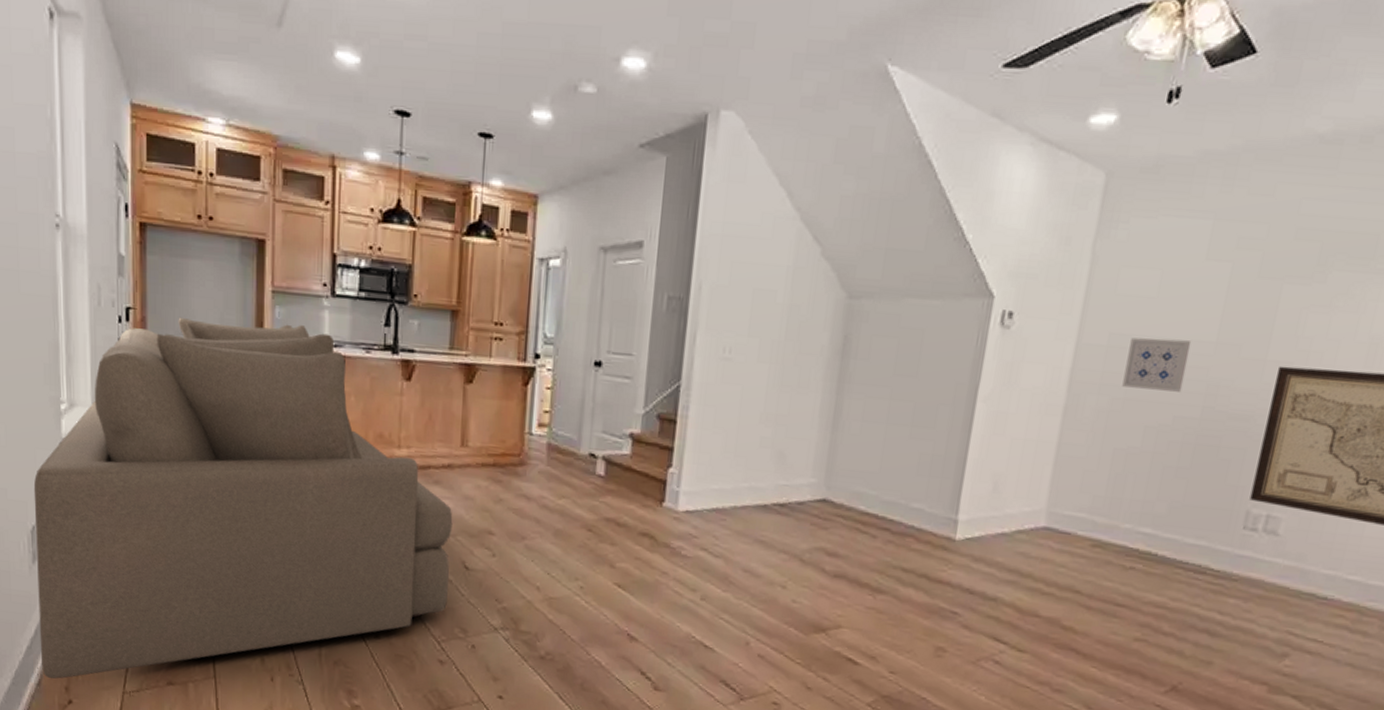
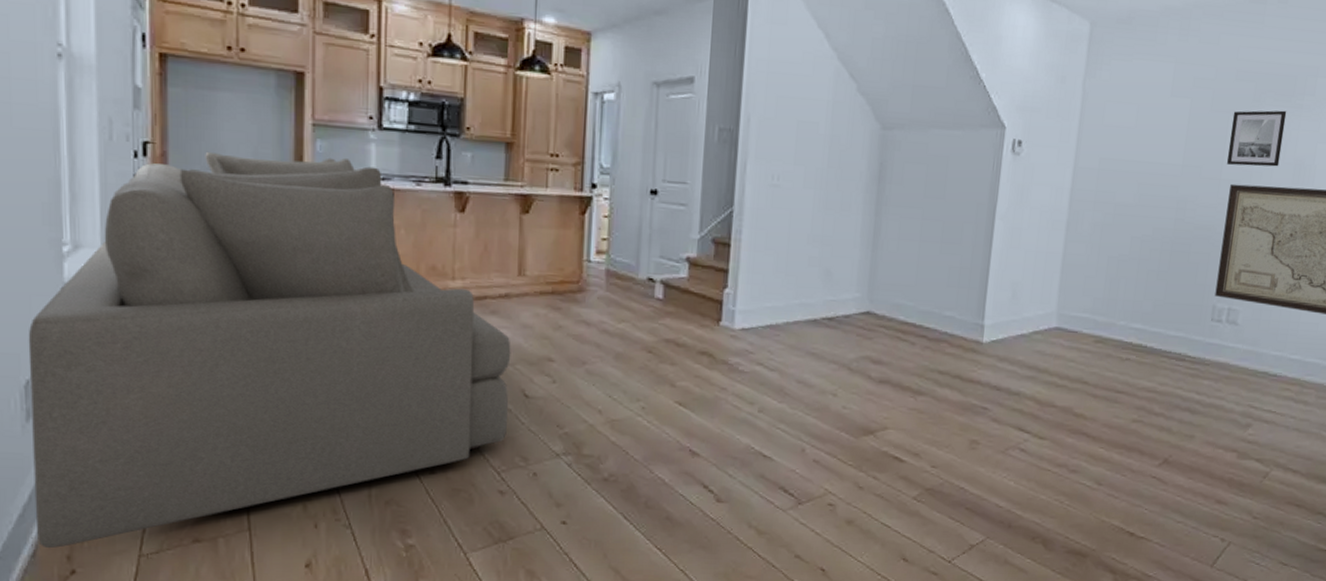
wall art: present [1122,337,1192,392] -> none [1112,162,1164,207]
wall art: none [1276,276,1363,347] -> present [1227,110,1287,167]

